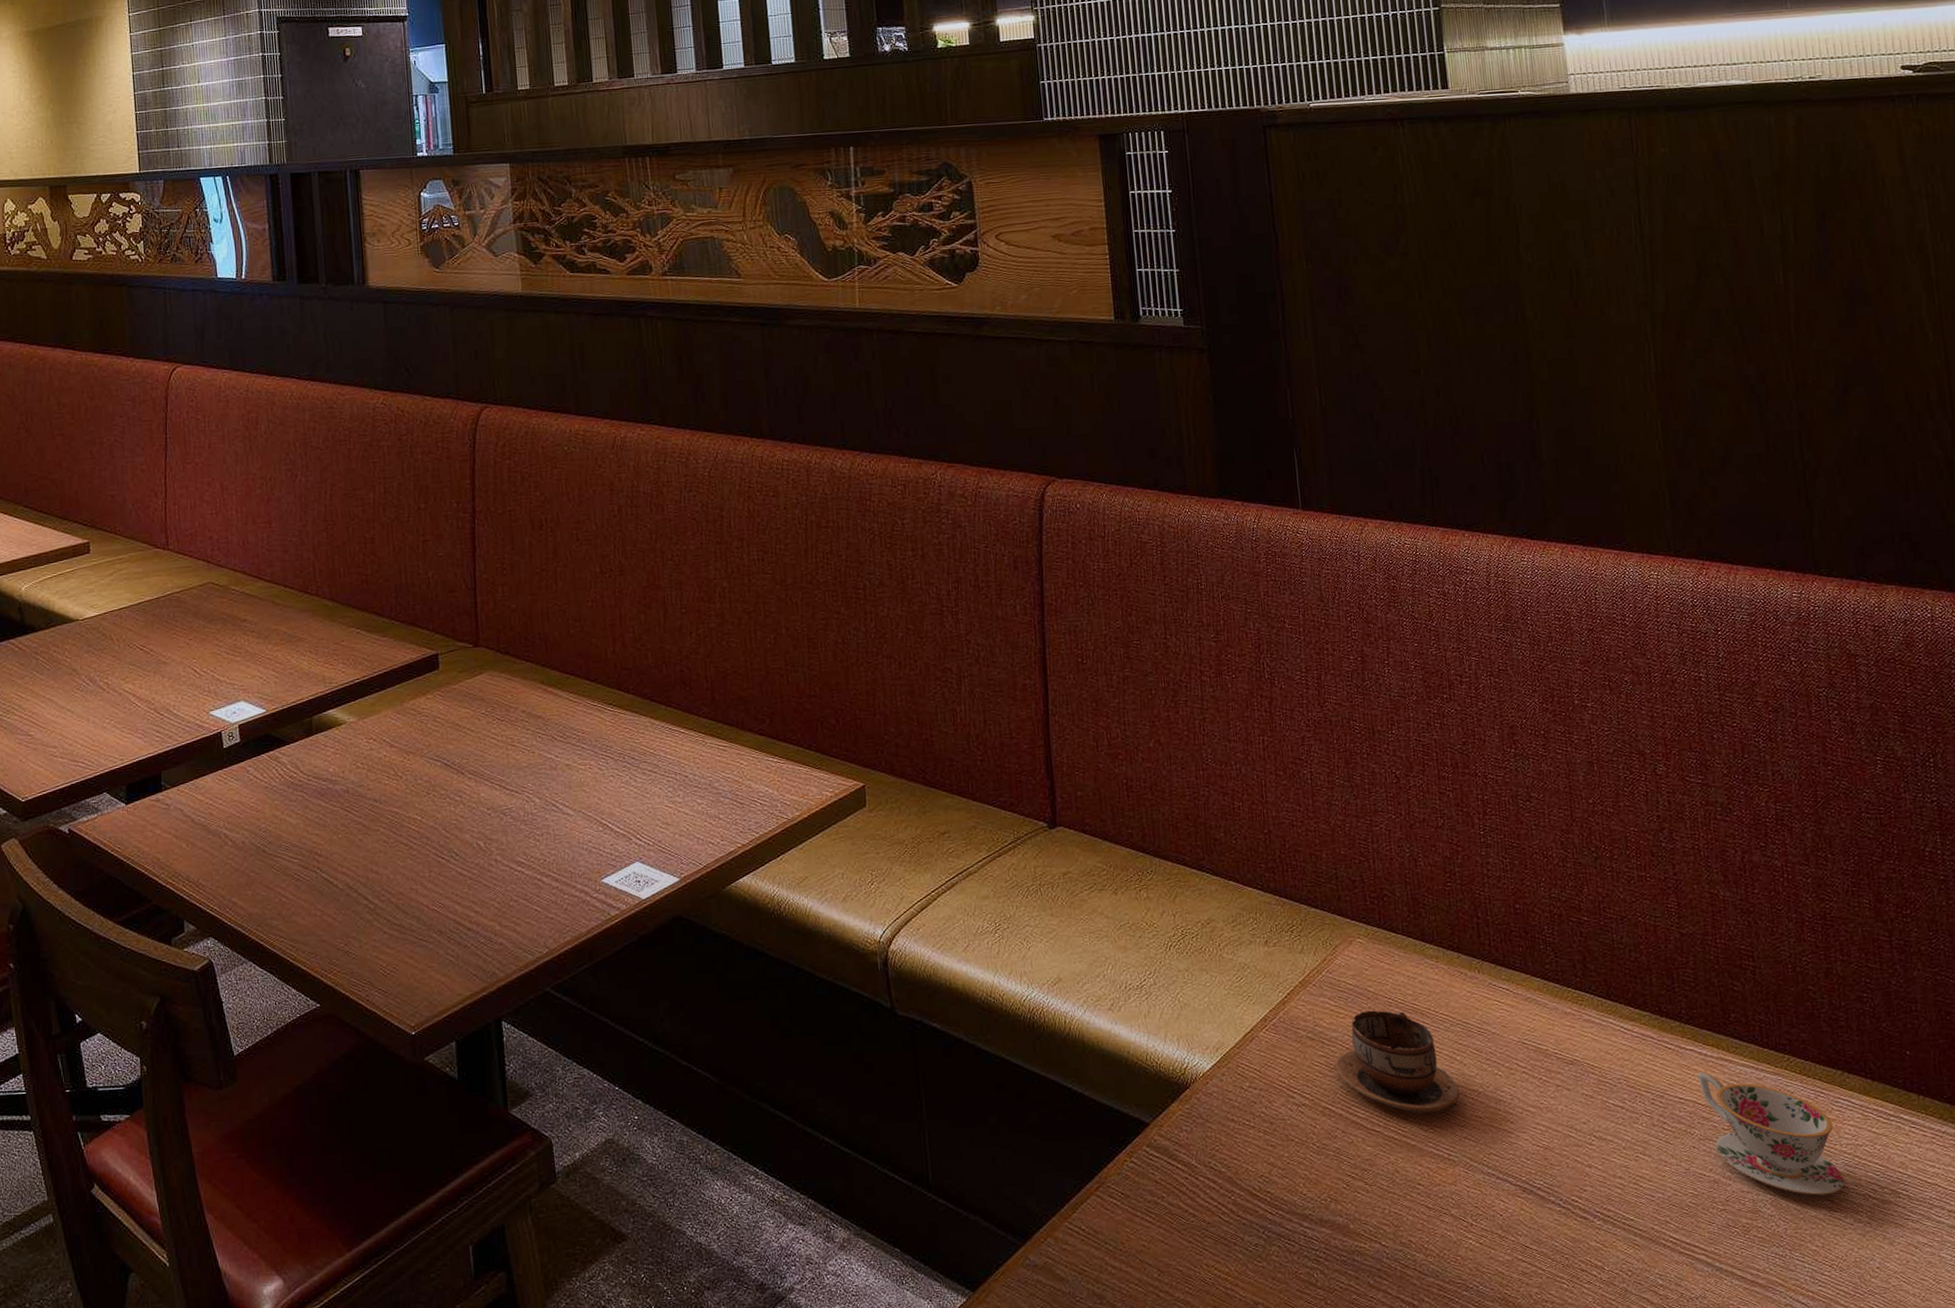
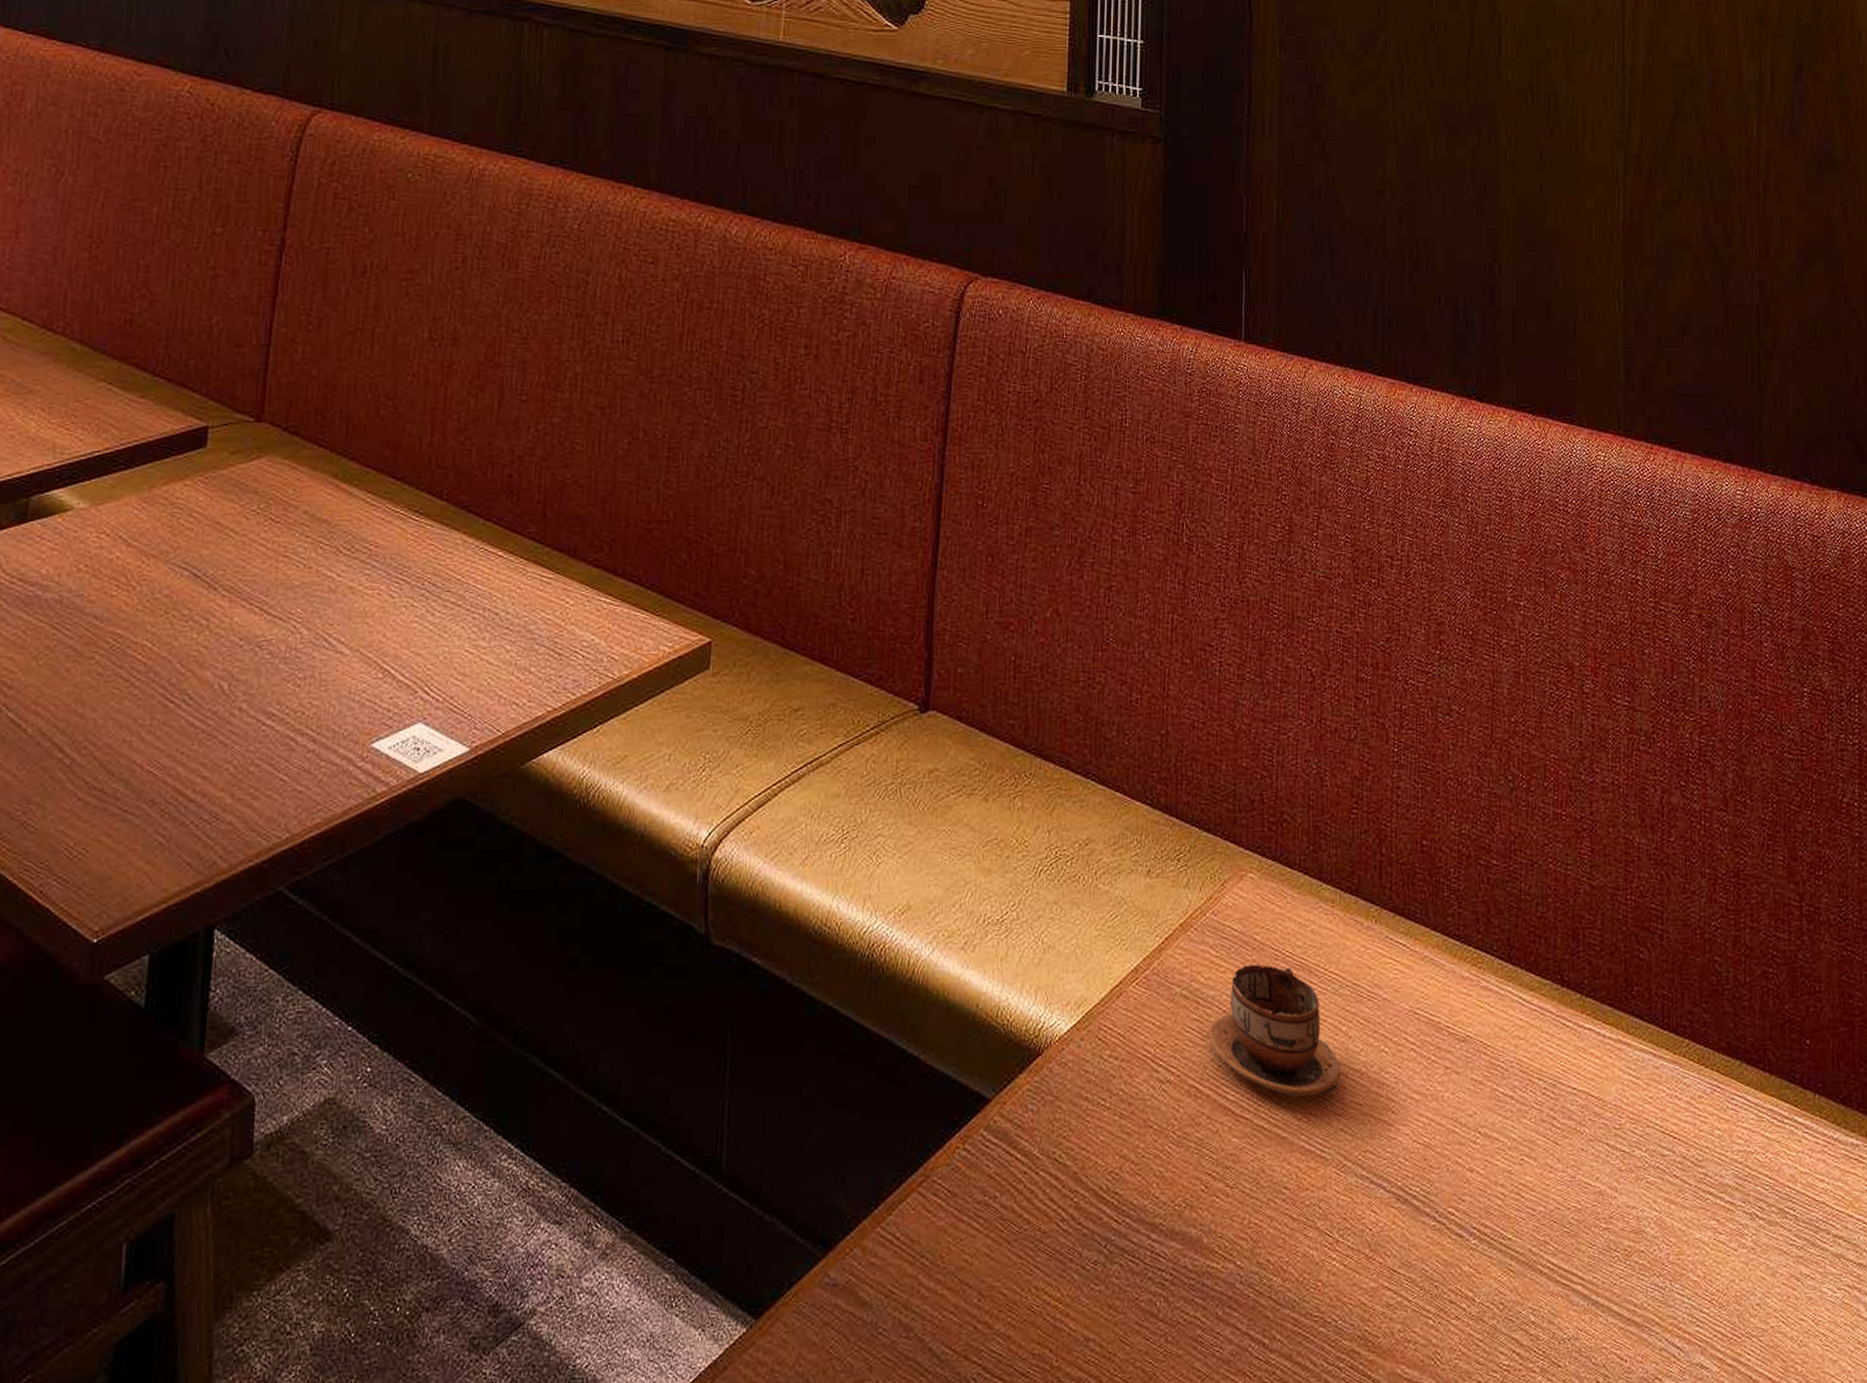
teacup: present [1697,1070,1844,1196] -> none [1593,1055,1732,1214]

